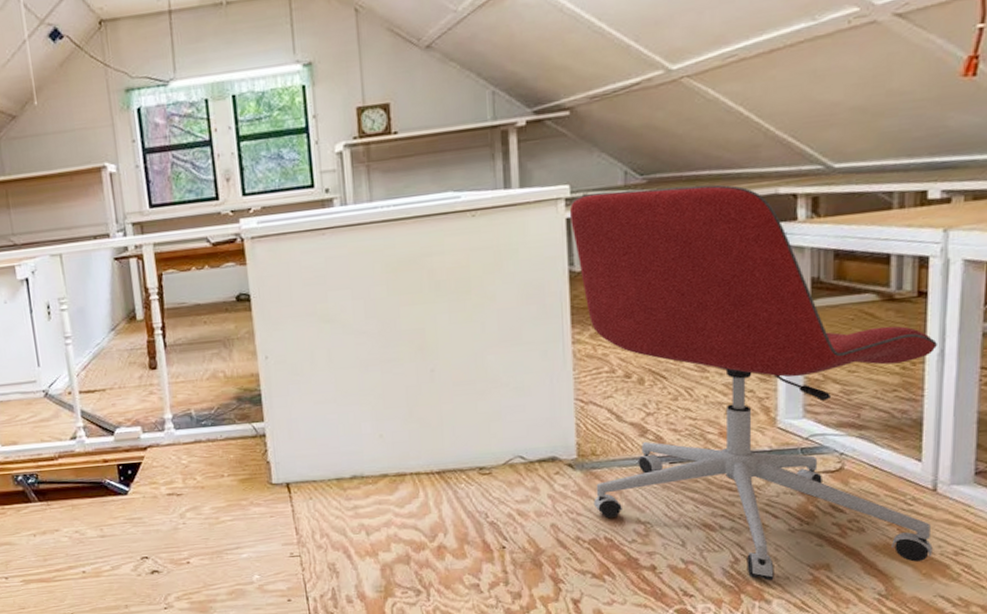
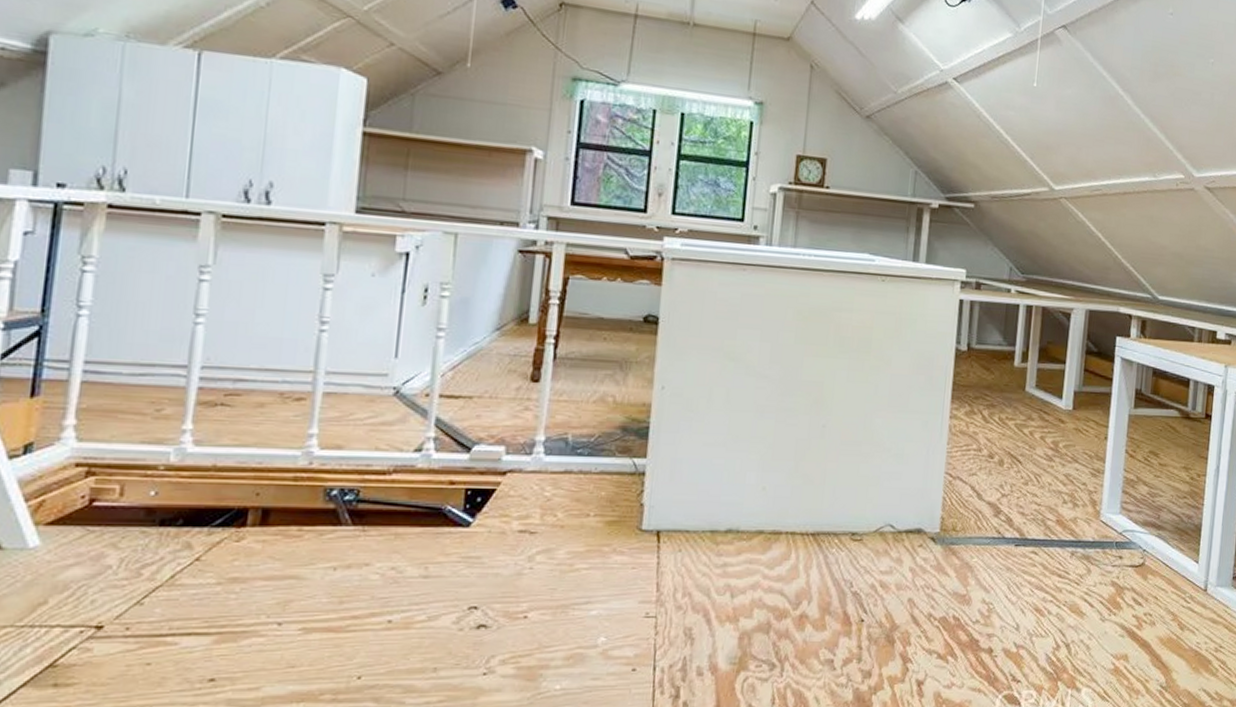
office chair: present [569,185,937,581] -> none [948,281,1215,669]

